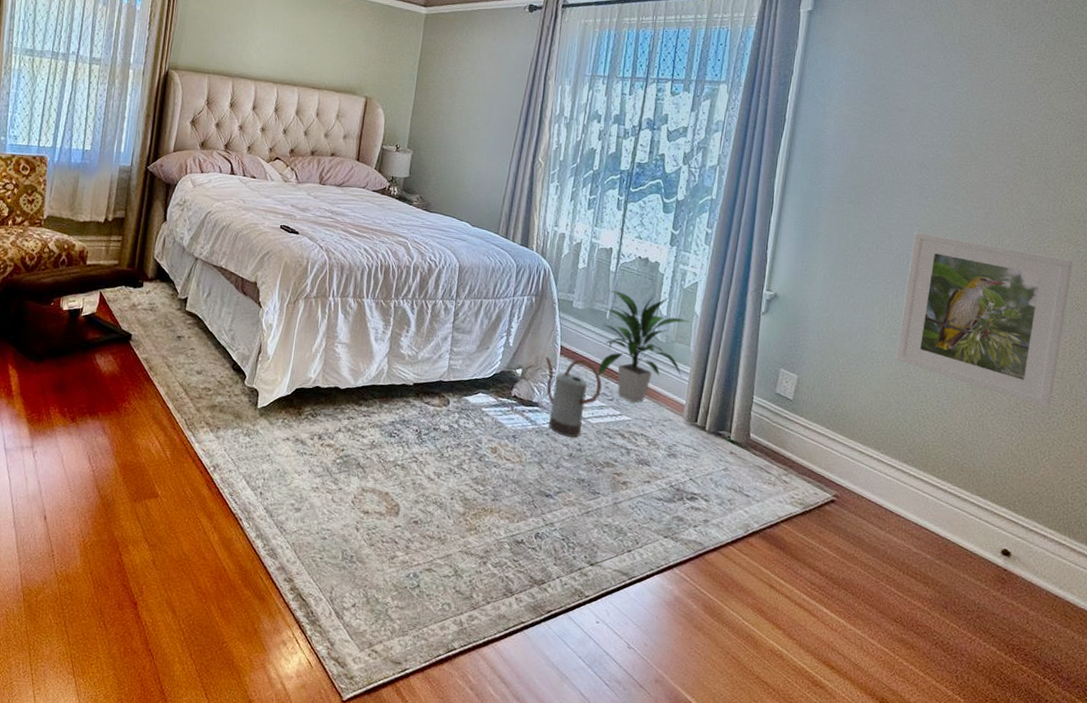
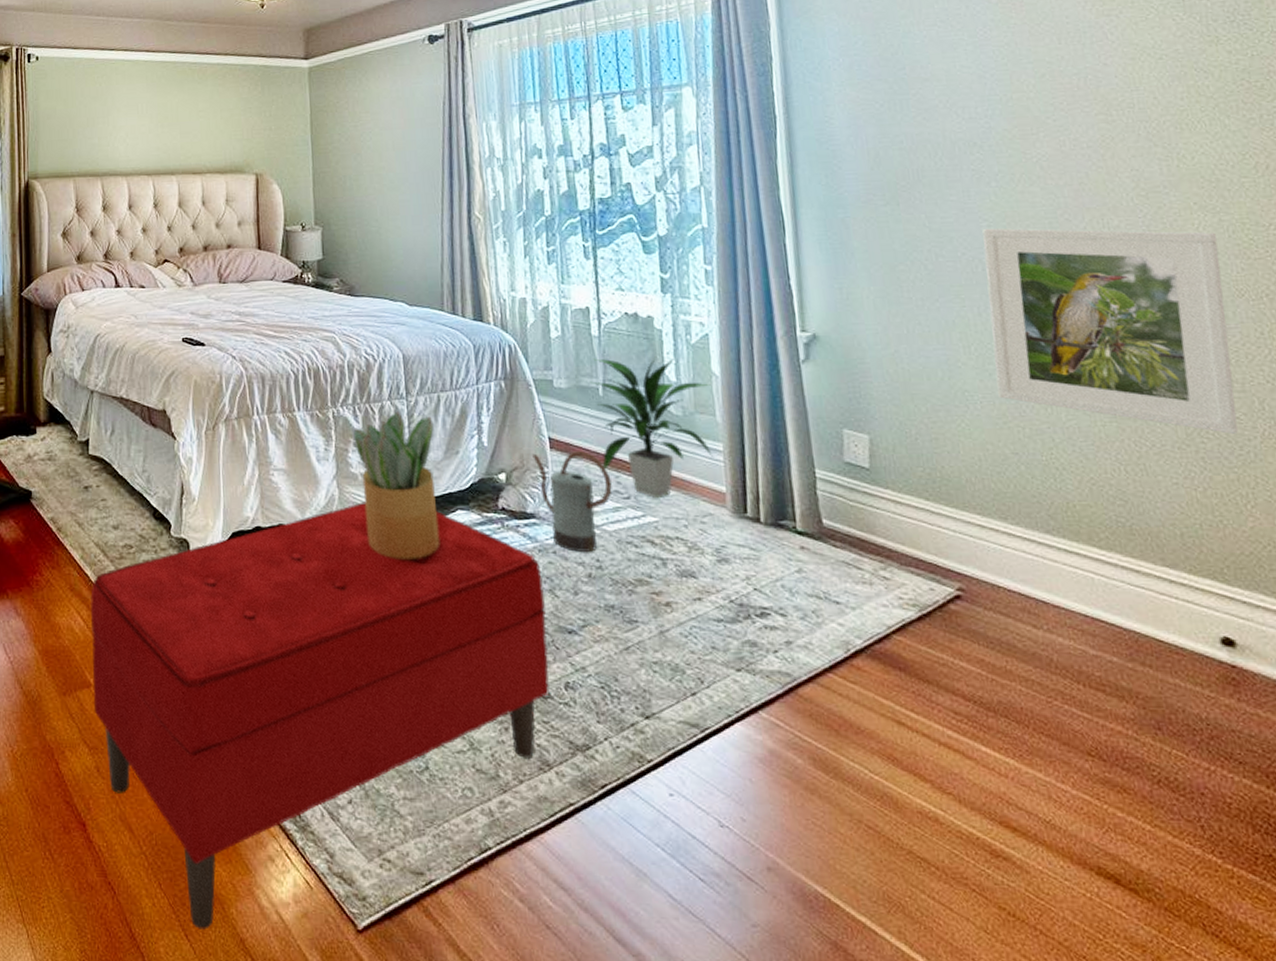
bench: none [157,377,535,691] -> present [89,502,550,930]
potted plant: none [404,309,474,427] -> present [353,411,440,559]

